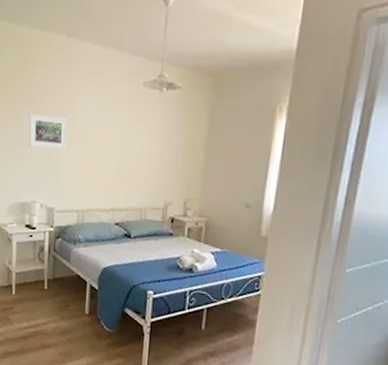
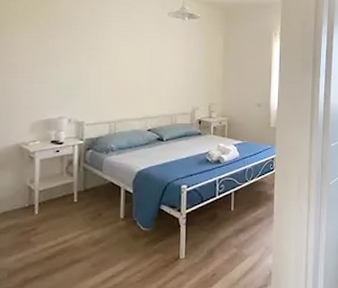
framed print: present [28,113,68,149] -> none [54,36,97,68]

